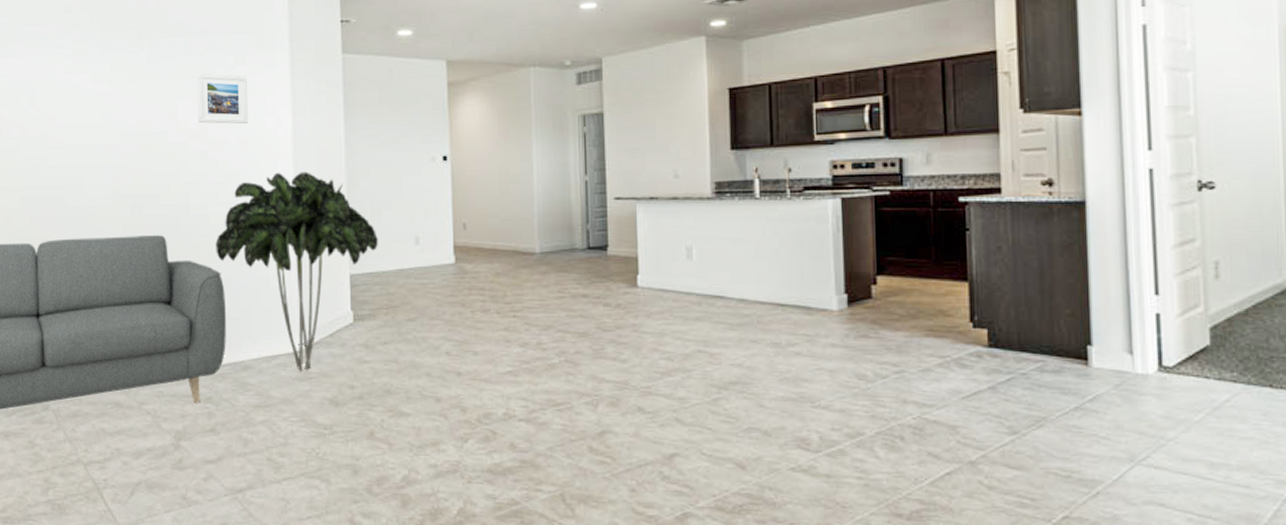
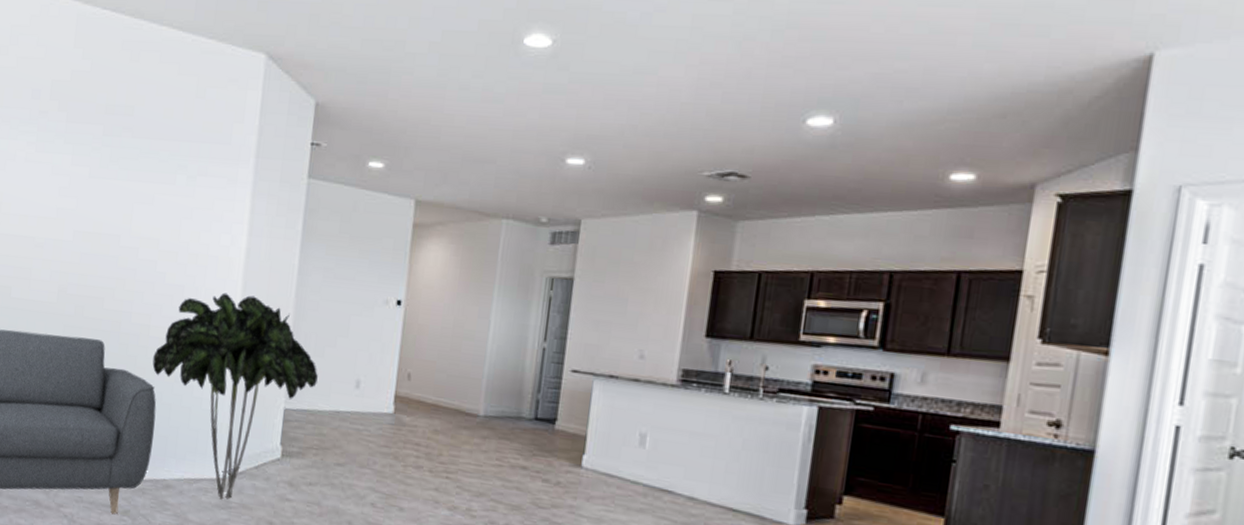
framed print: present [196,73,249,124] -> none [152,178,207,238]

